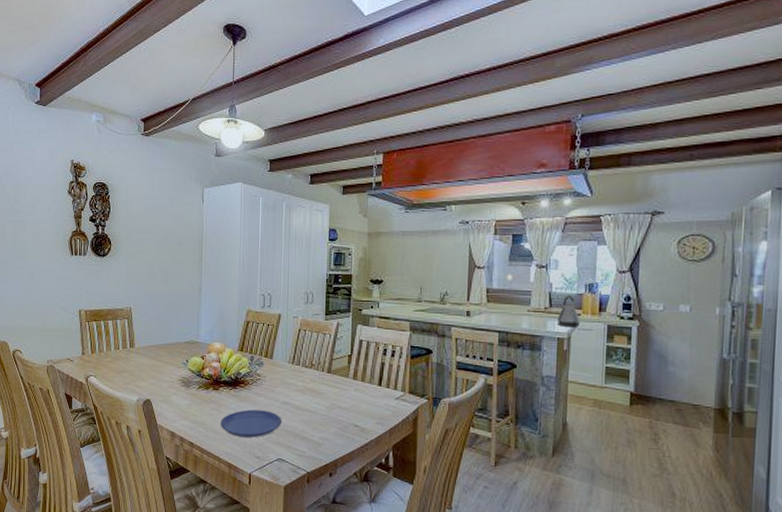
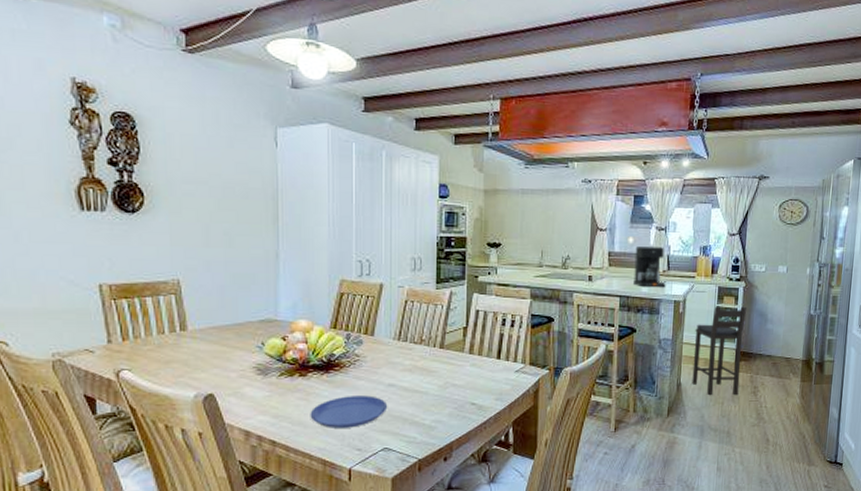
coffee maker: none [513,283,548,325] -> present [633,246,666,288]
kettle: present [557,295,581,327] -> none [674,257,696,290]
bar stool: none [579,345,643,440] -> present [692,306,747,395]

